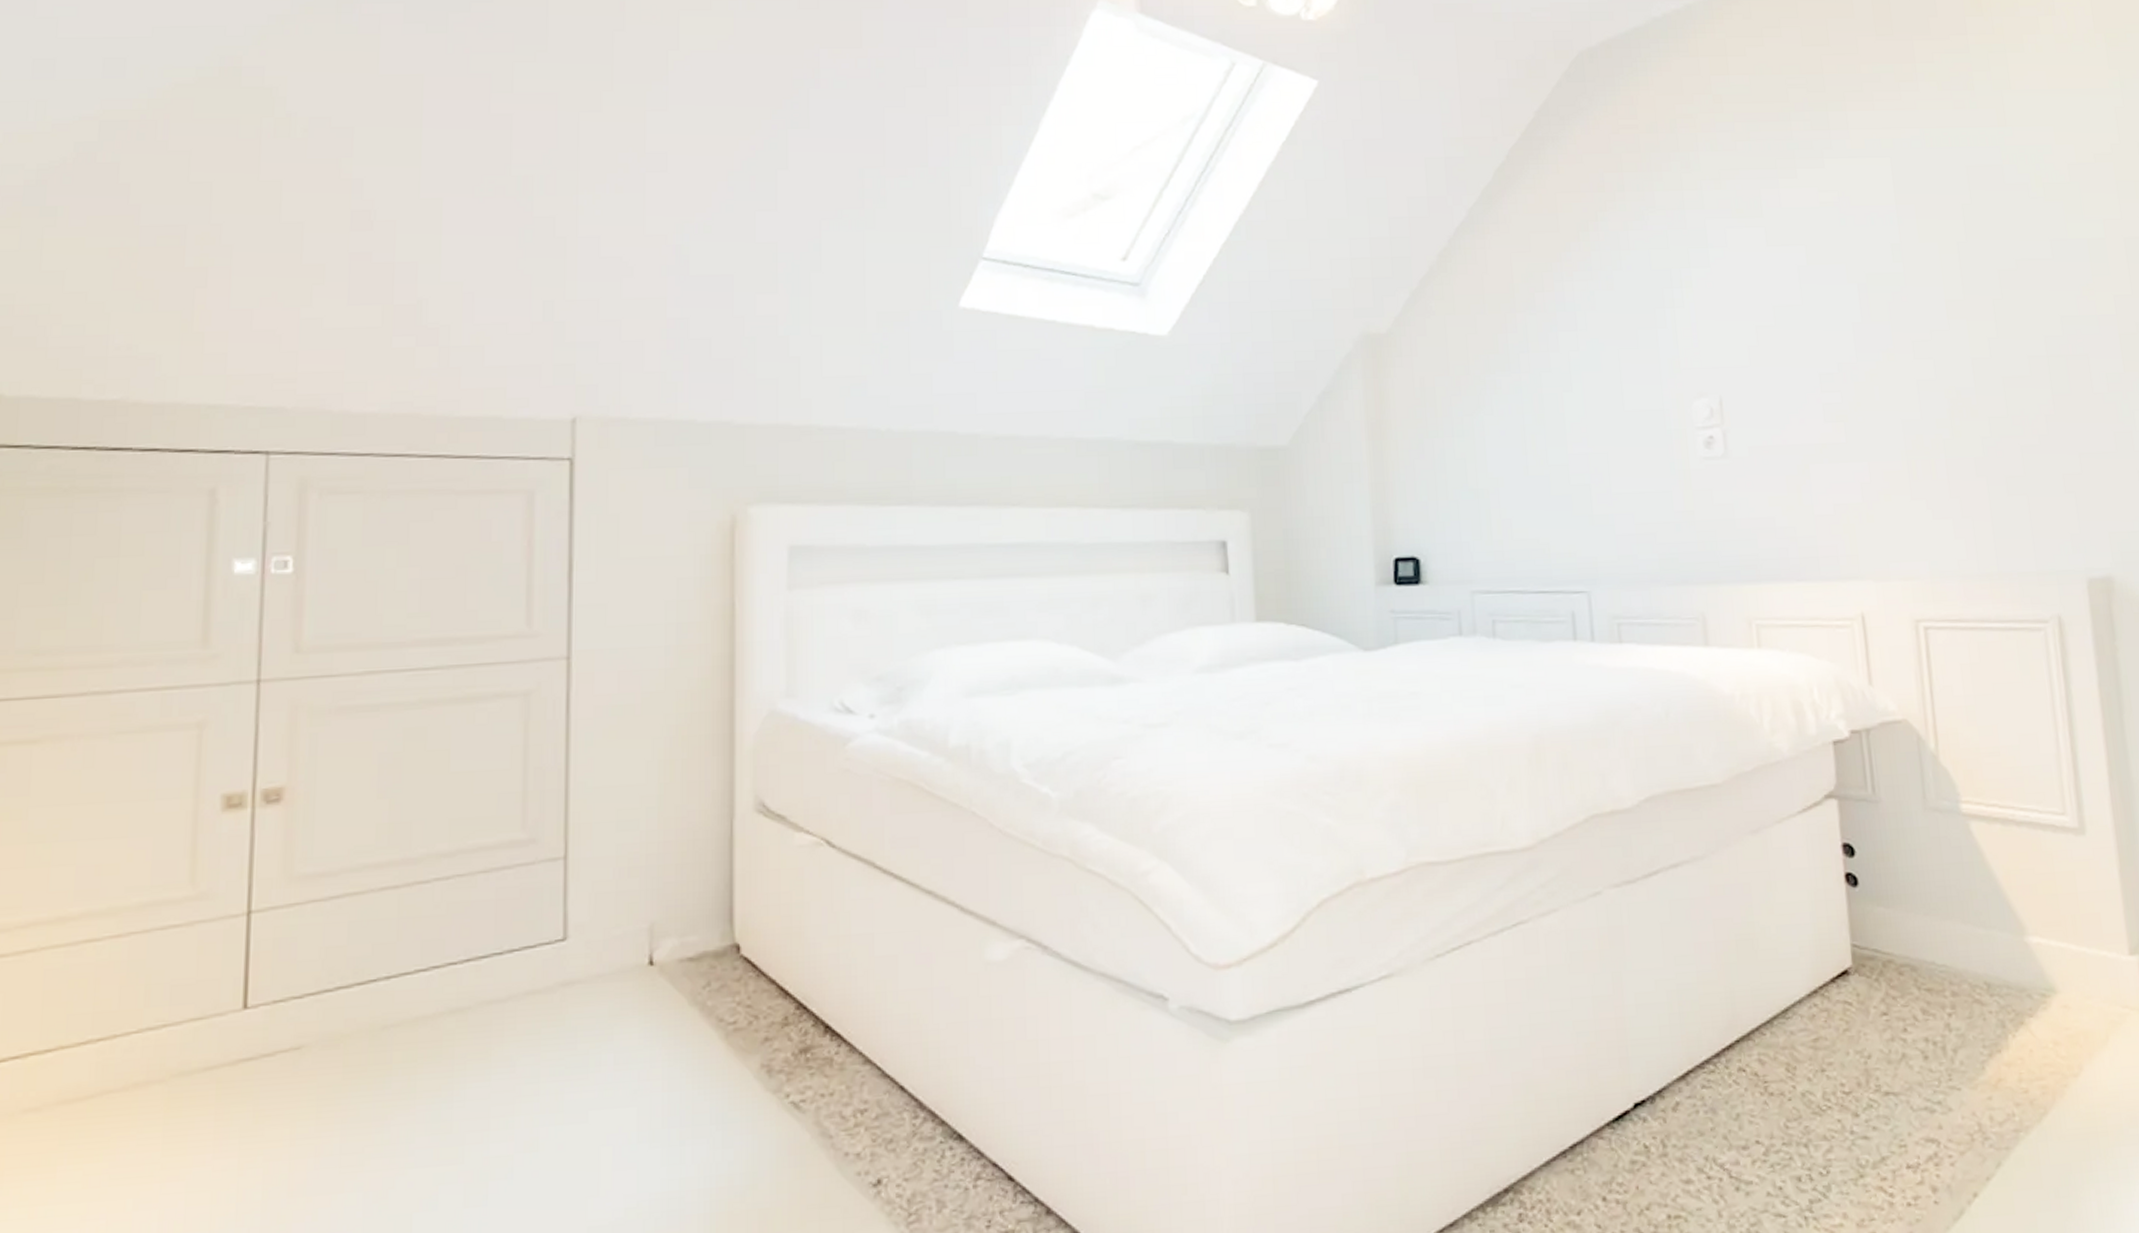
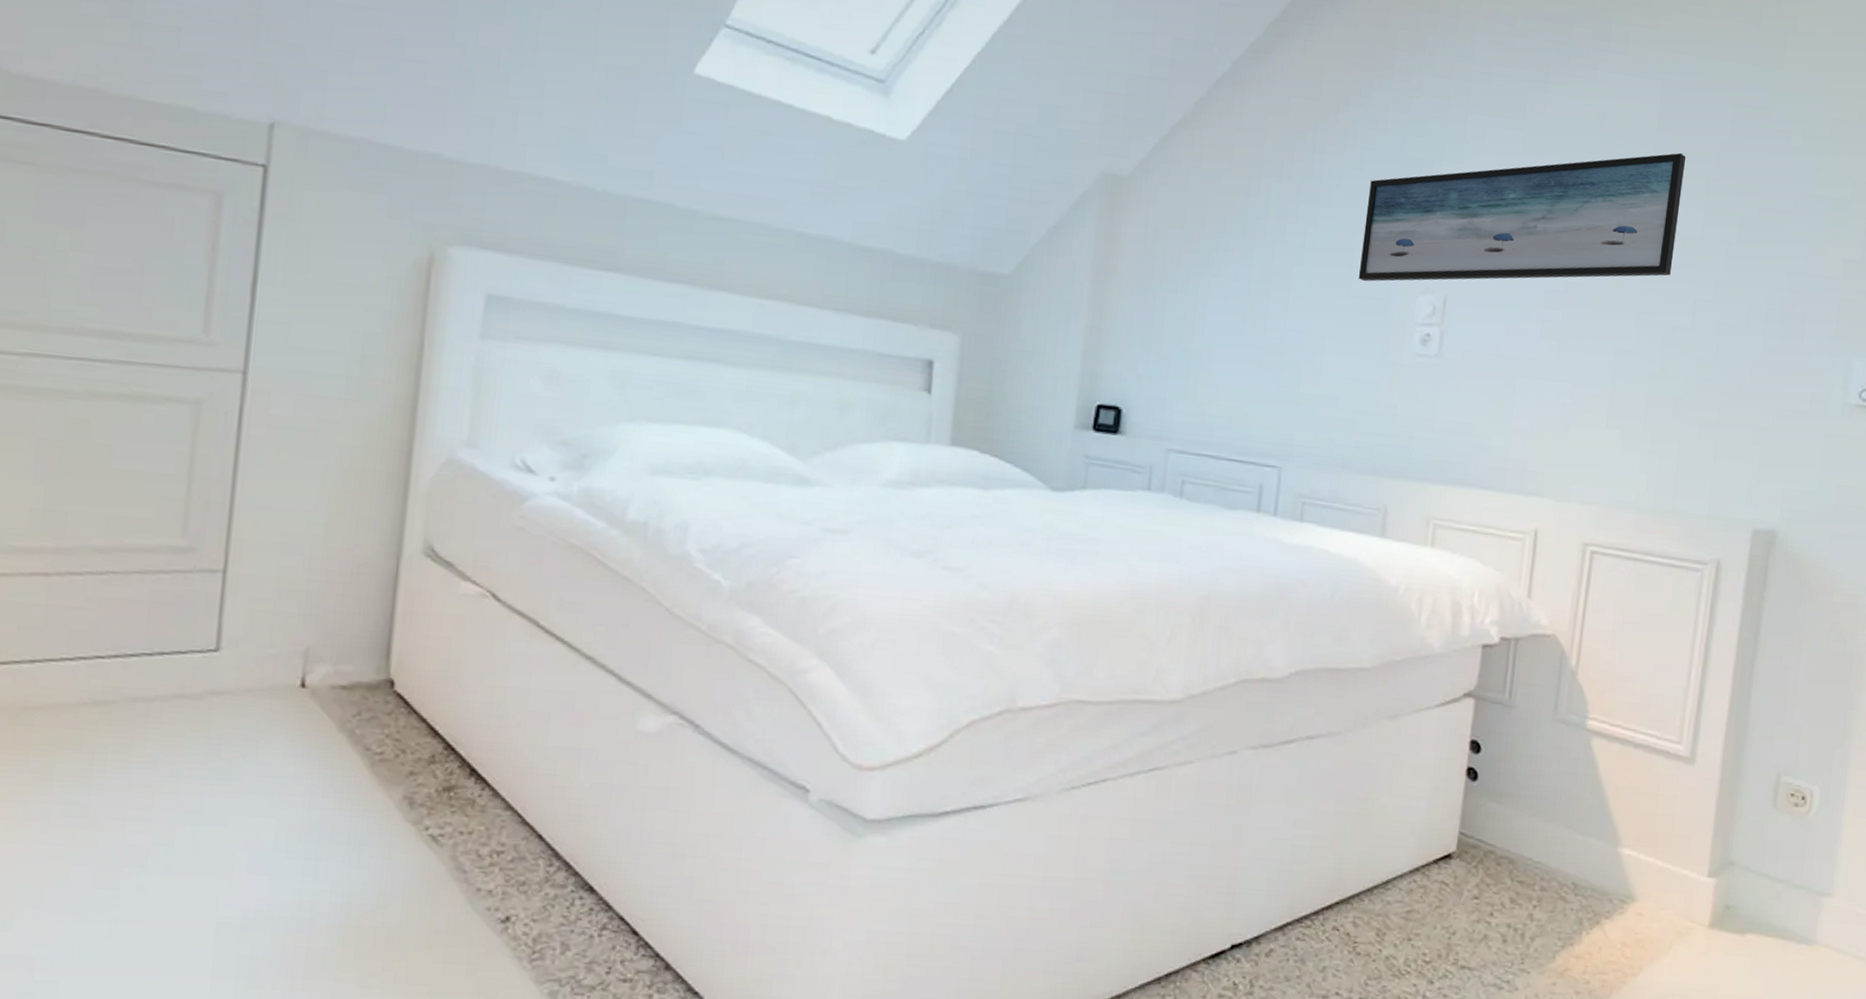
wall art: none [1623,221,1941,395] -> present [1358,152,1687,282]

